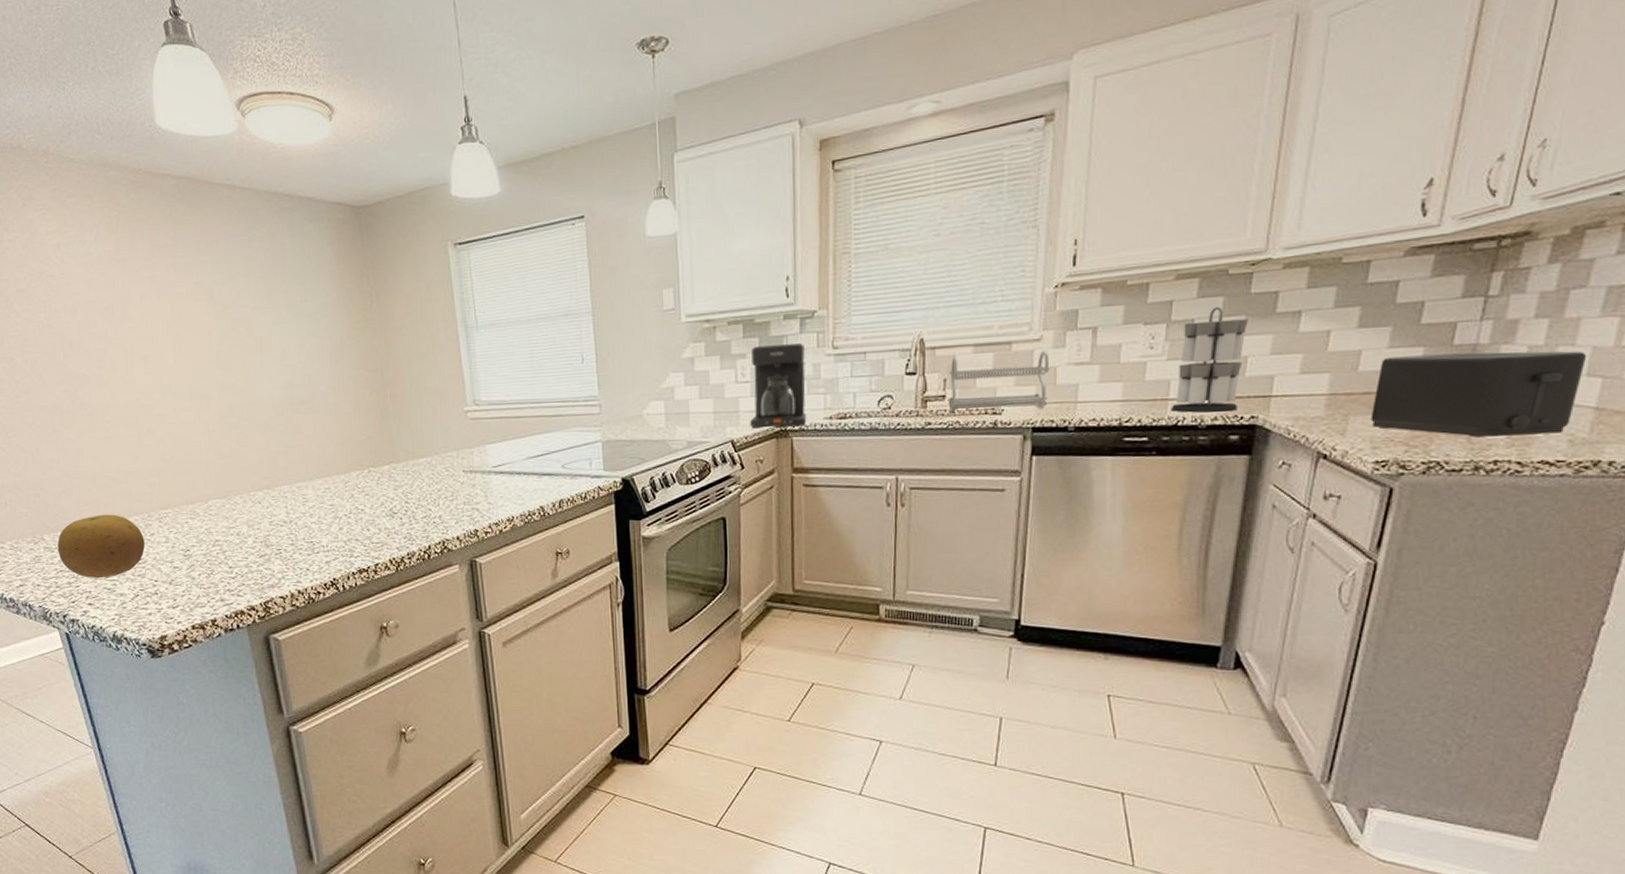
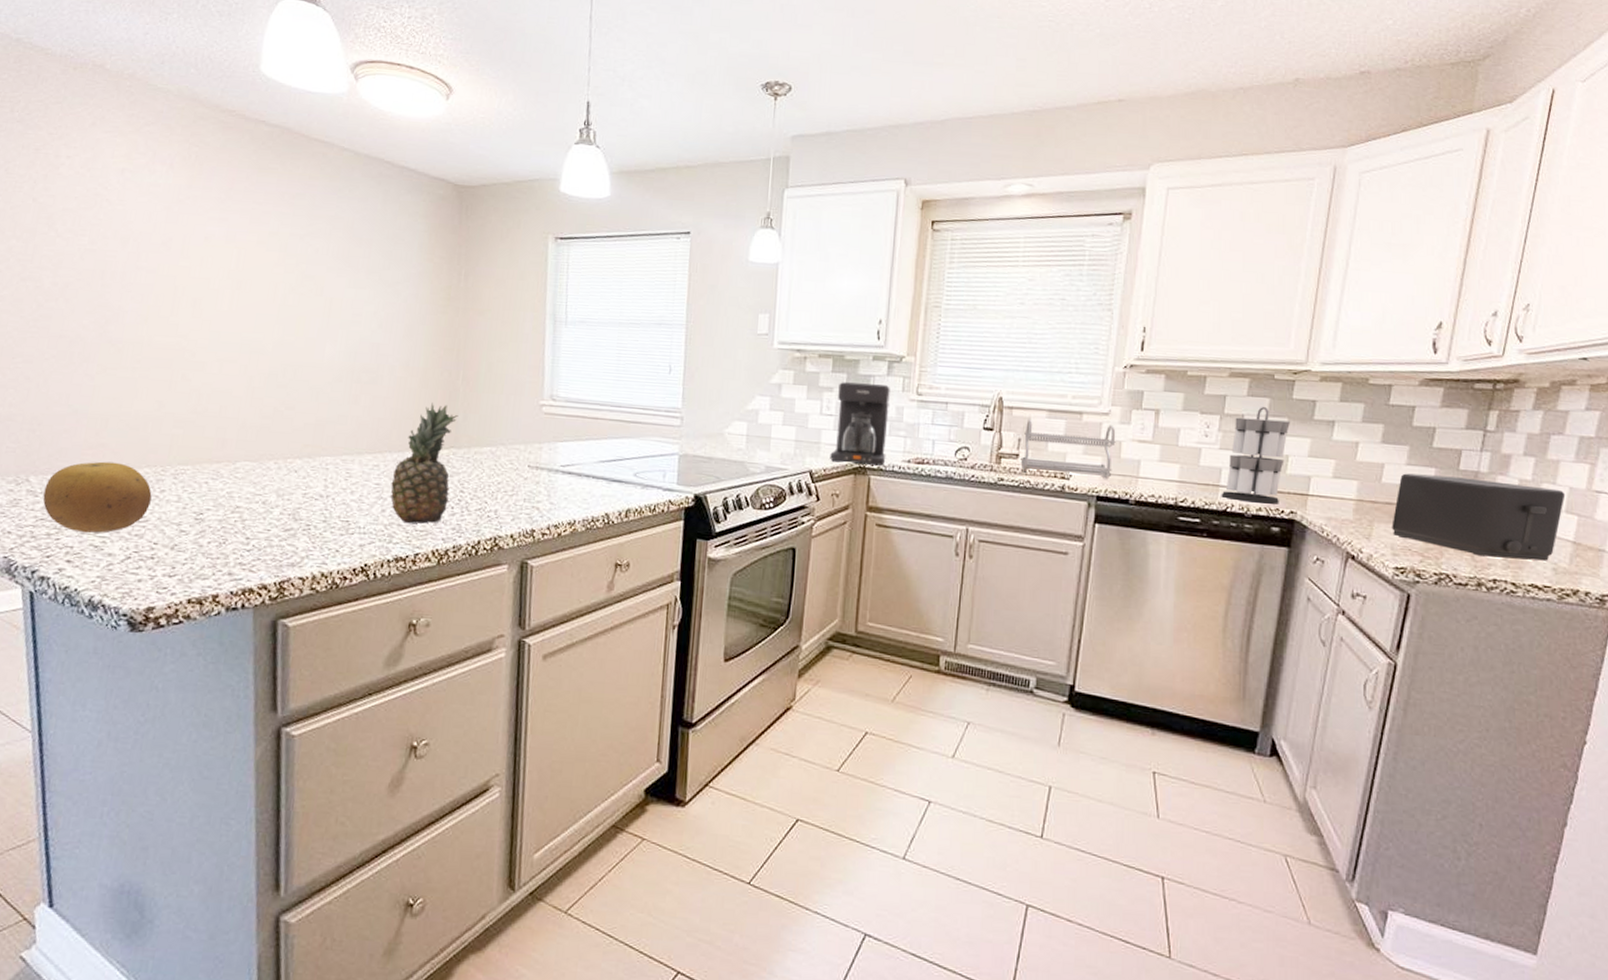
fruit: none [343,423,397,537] -> present [391,403,459,524]

